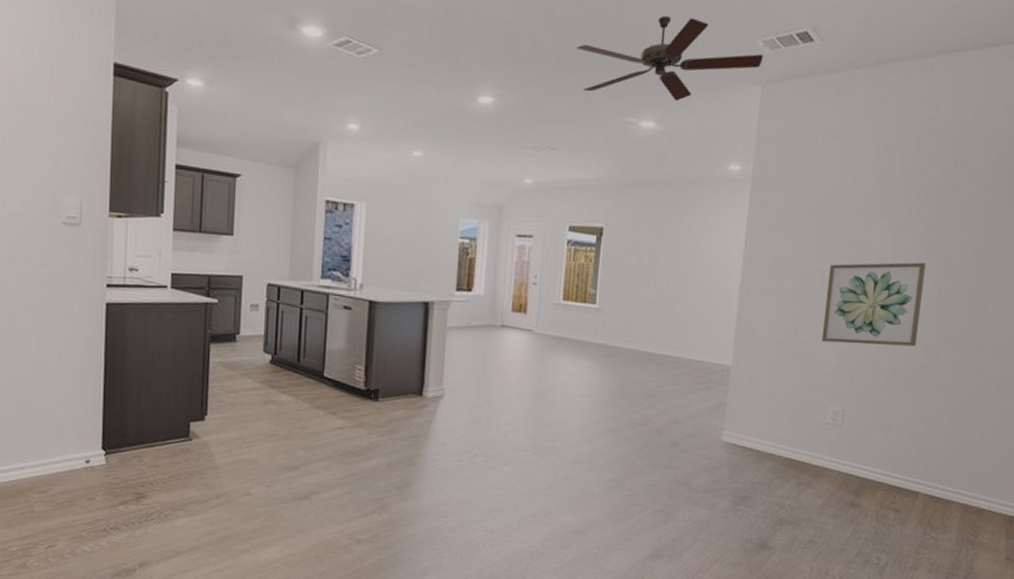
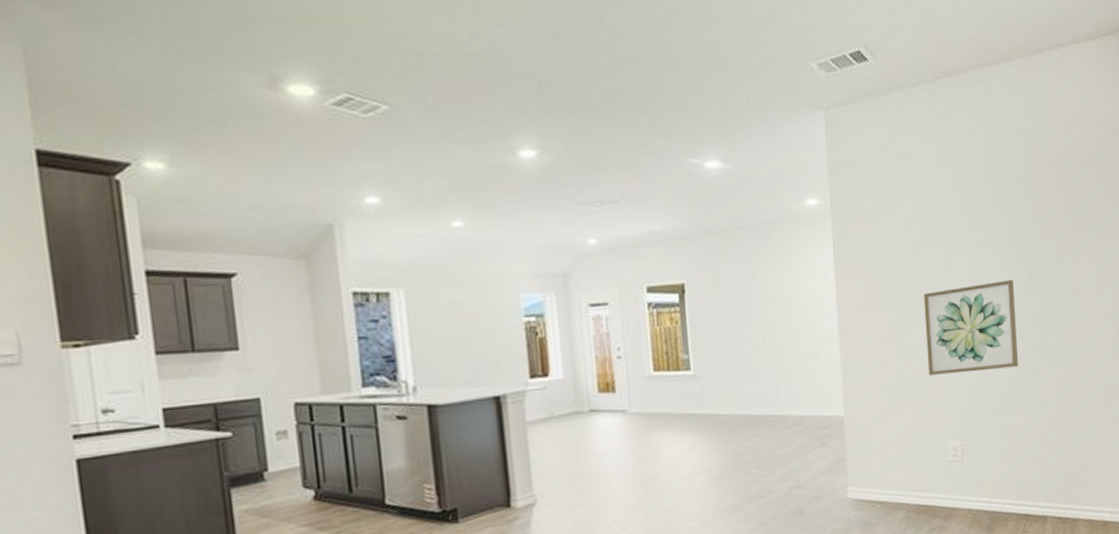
ceiling fan: present [576,16,763,101] -> none [621,44,821,136]

